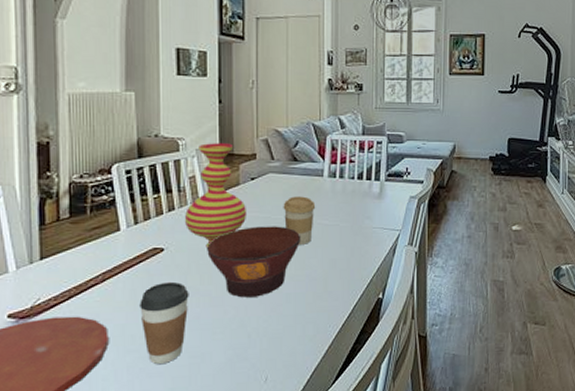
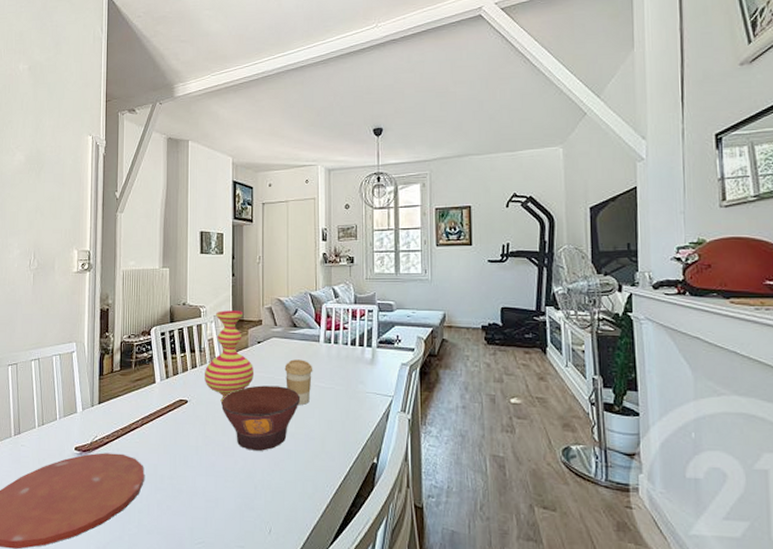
coffee cup: present [140,281,189,364] -> none [168,430,207,504]

